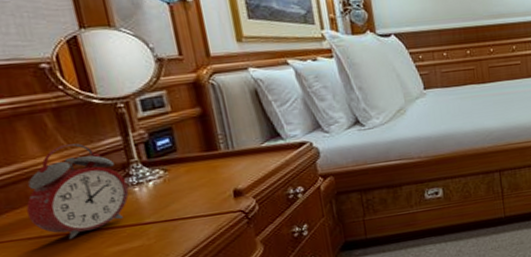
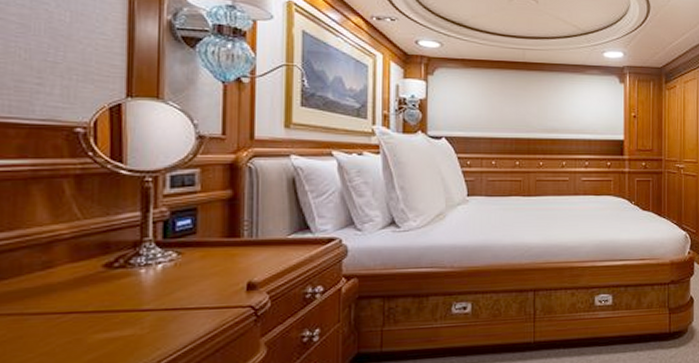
alarm clock: present [26,143,130,239] -> none [16,215,134,320]

